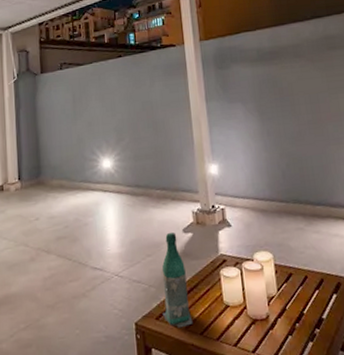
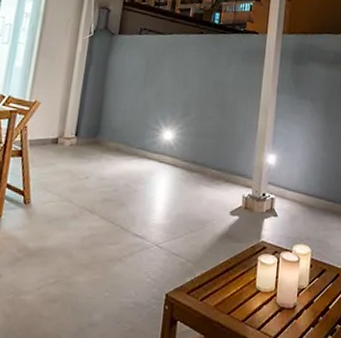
bottle: present [161,232,193,328] -> none [195,212,226,306]

